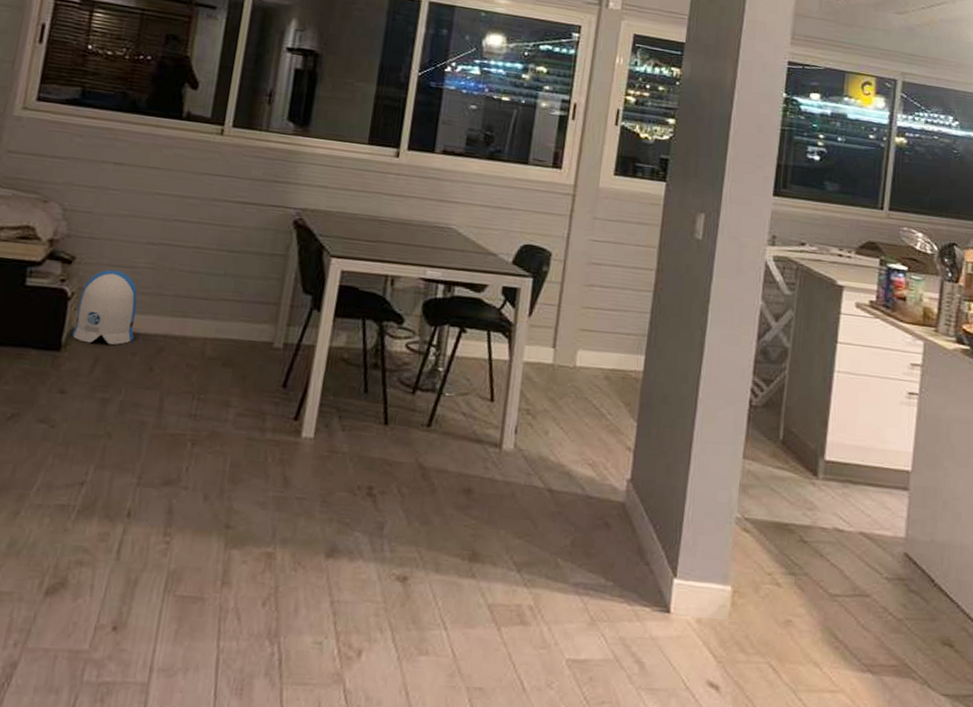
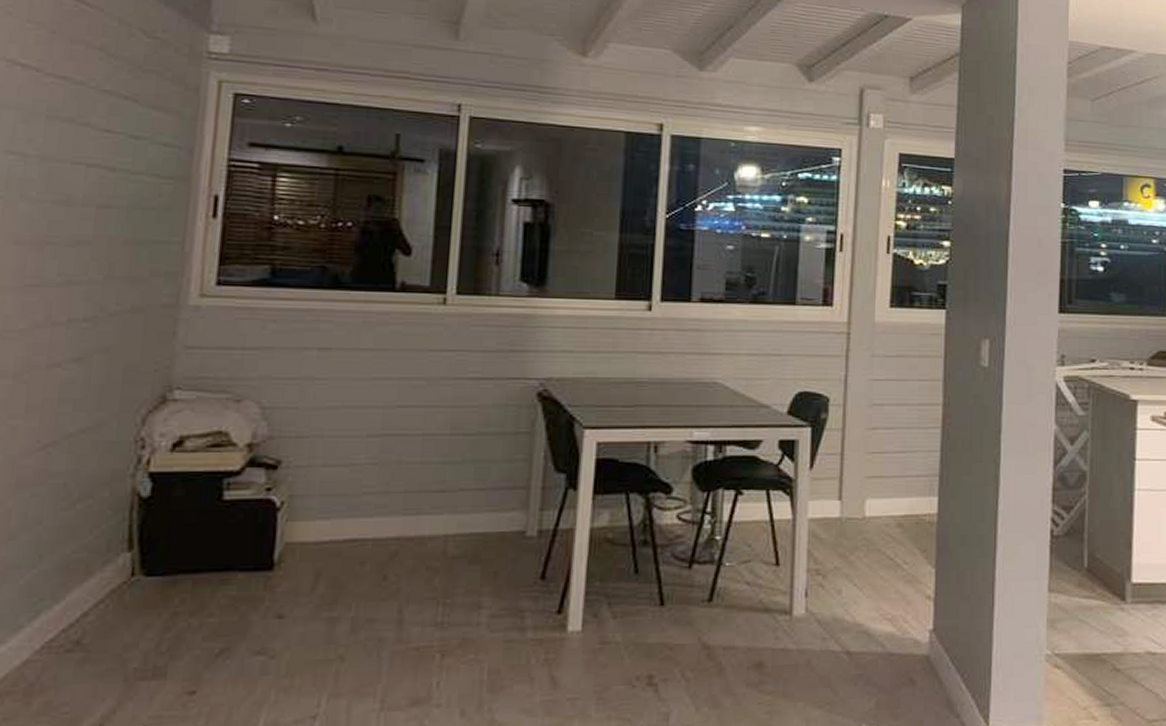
sun visor: present [72,269,138,345] -> none [286,470,362,558]

